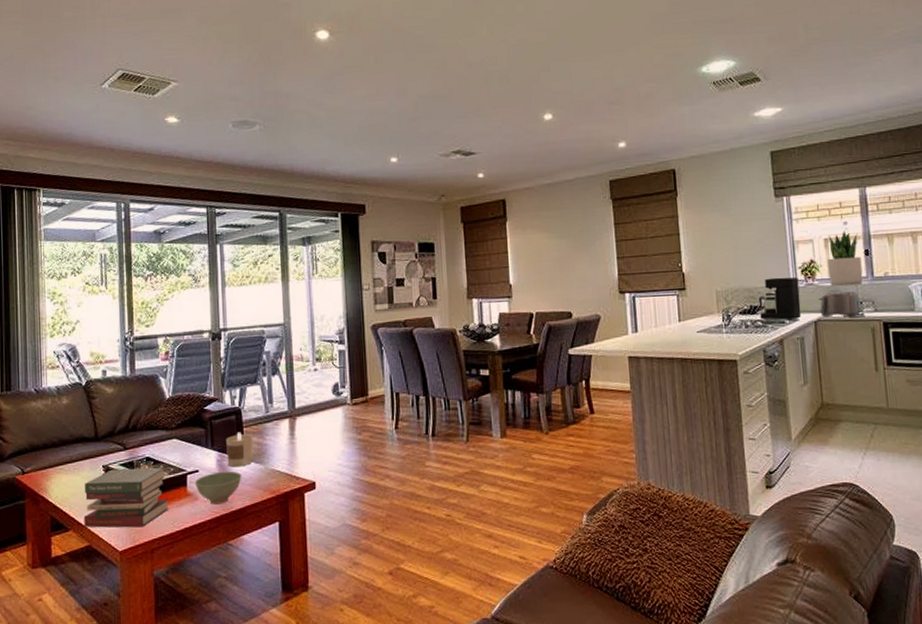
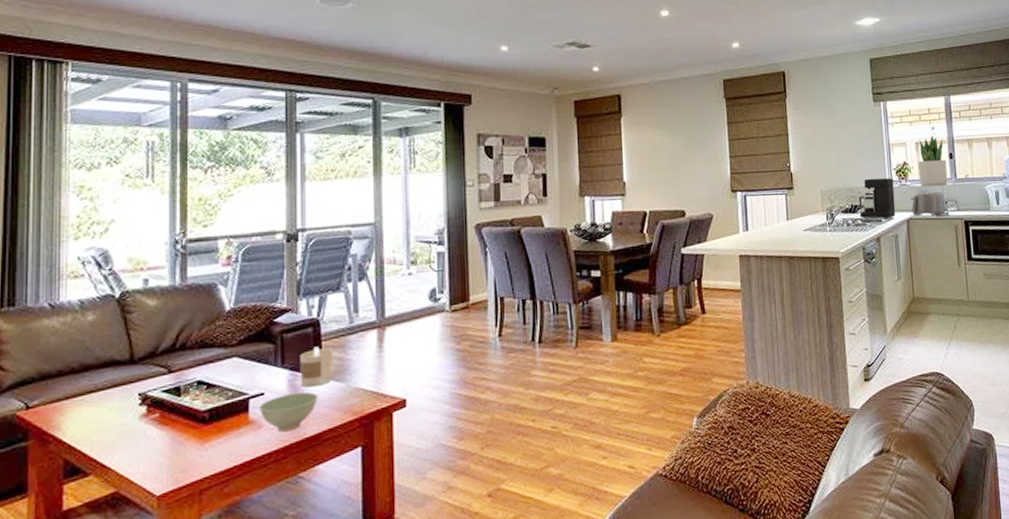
books: present [83,468,169,528] -> none [110,392,225,470]

